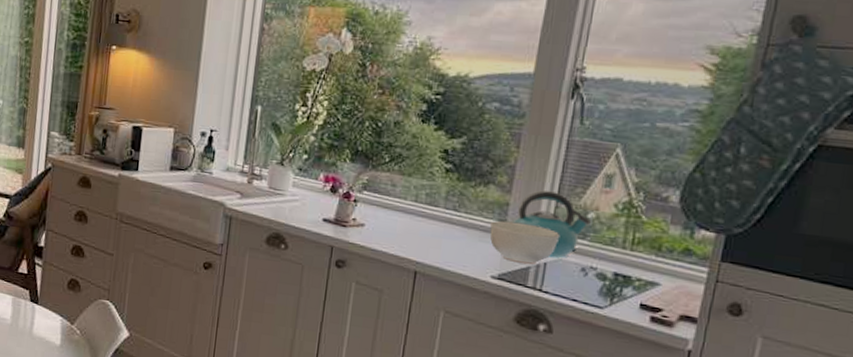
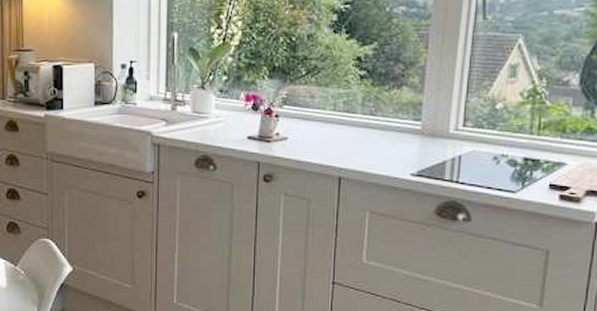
bowl: present [489,220,561,265] -> none [406,120,472,159]
kettle: present [512,190,591,258] -> none [427,86,499,149]

